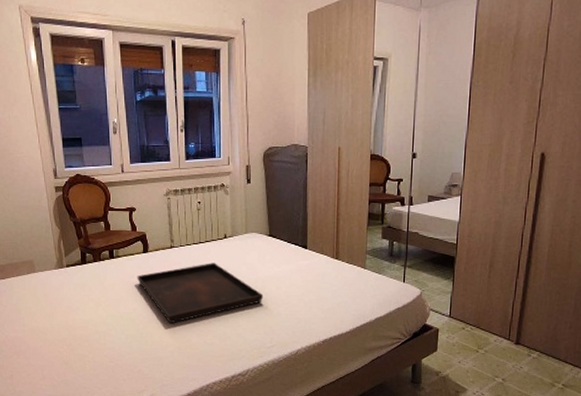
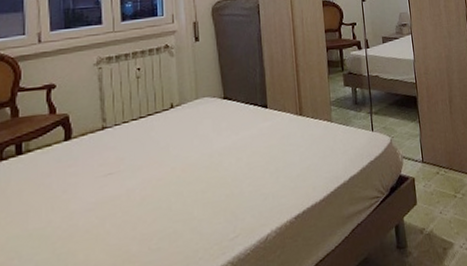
serving tray: present [137,263,264,324] -> none [55,140,222,233]

